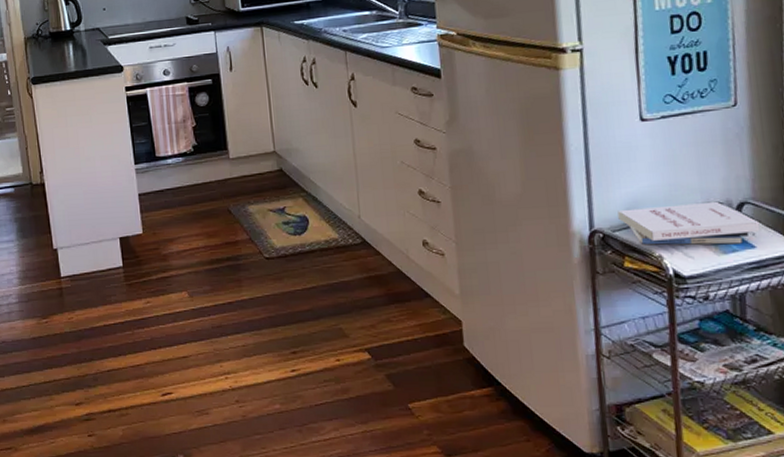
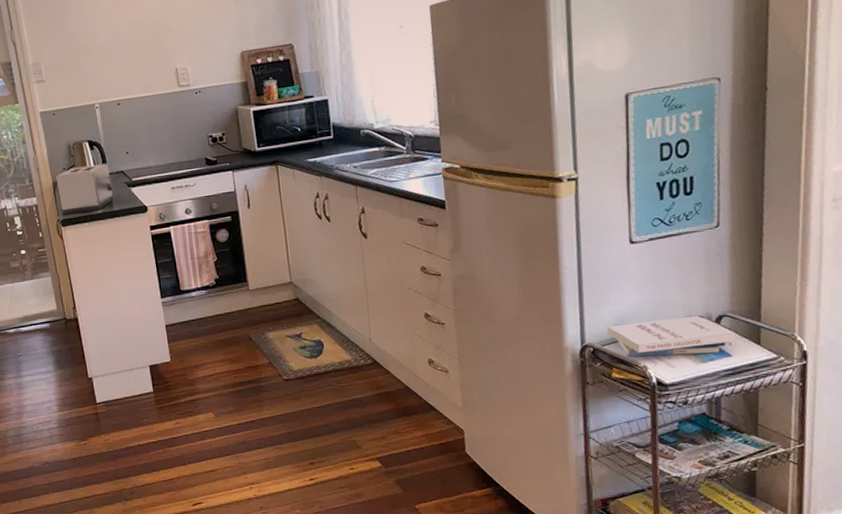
toaster: none [28,19,88,73] -> present [55,163,114,215]

